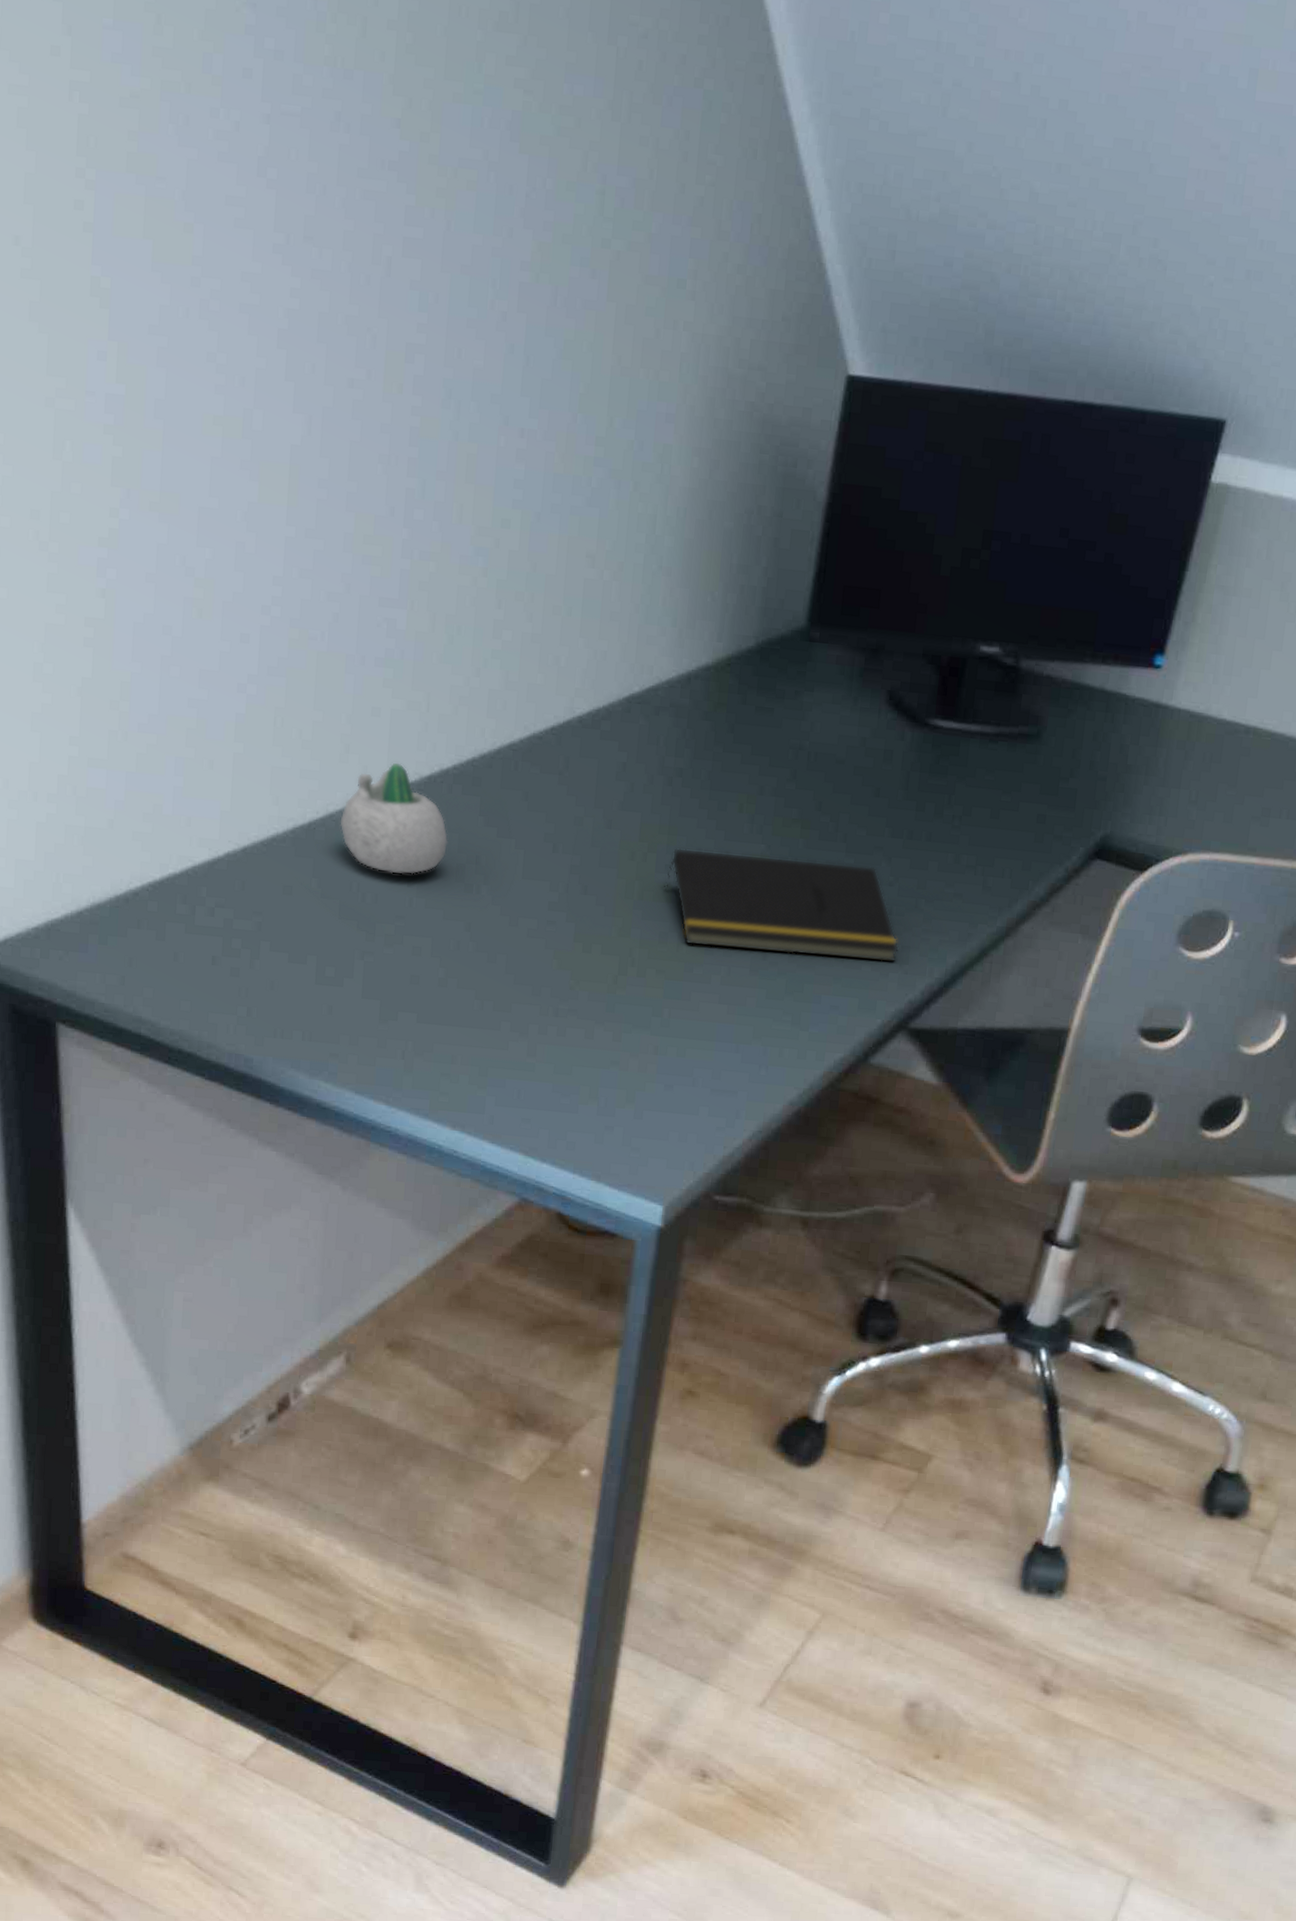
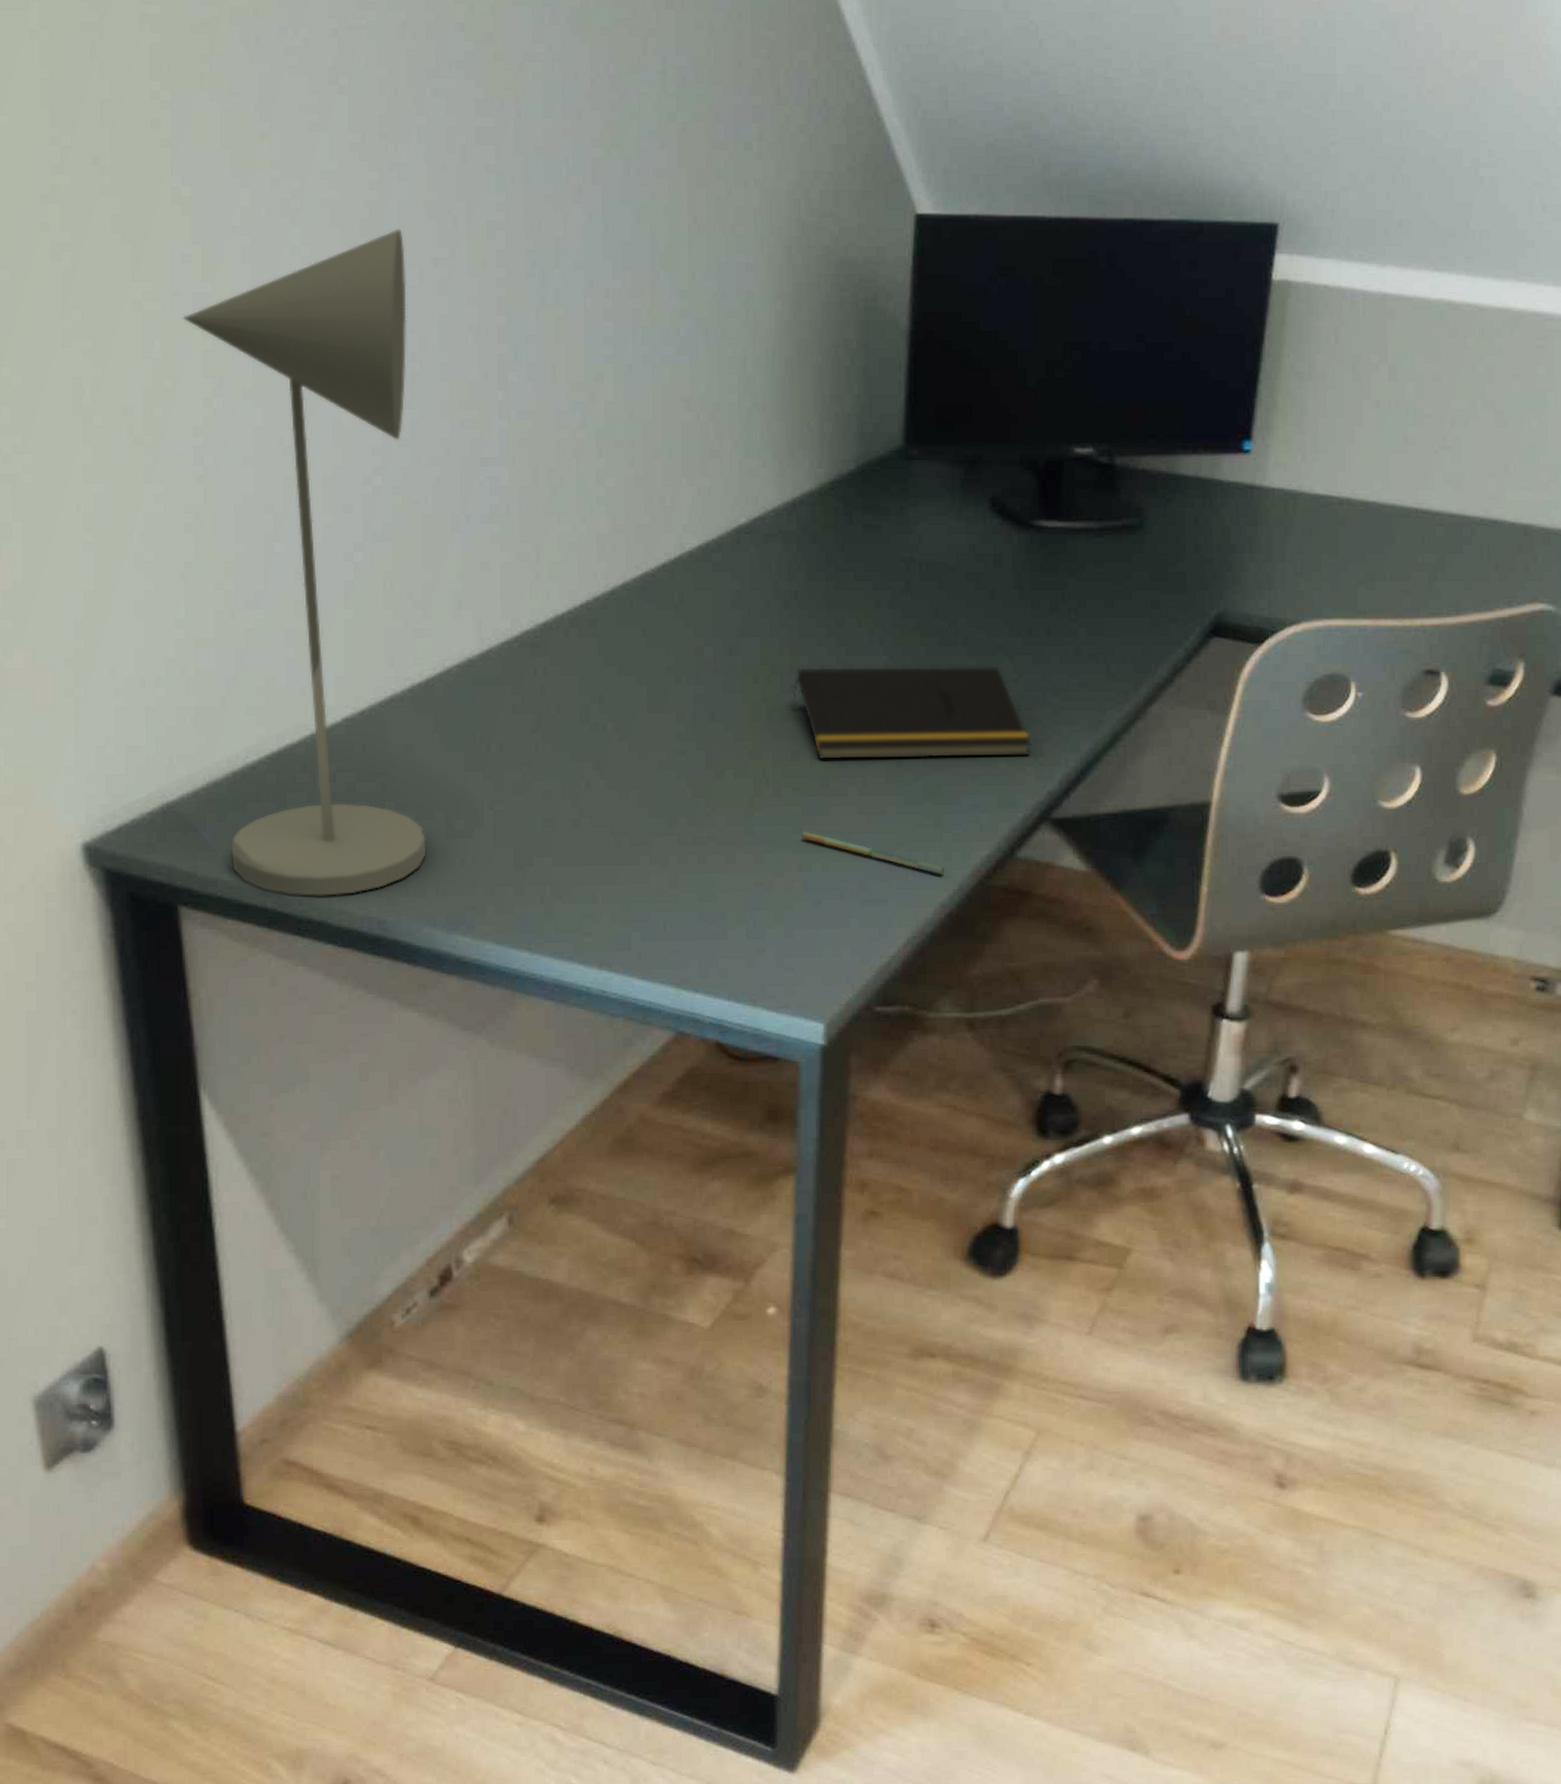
desk lamp: none [94,342,322,1030] -> present [182,229,427,896]
succulent planter: present [340,762,448,874] -> none [458,613,570,721]
pen: none [661,1014,797,1073] -> present [802,831,944,875]

